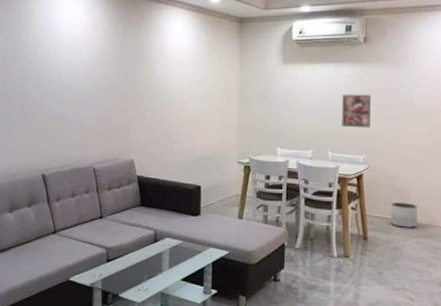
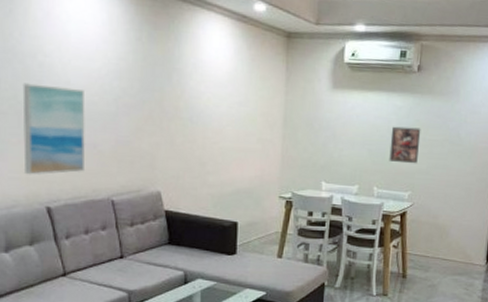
wall art: none [25,75,73,148] -> present [22,83,85,175]
planter: present [390,202,417,228] -> none [429,240,456,266]

